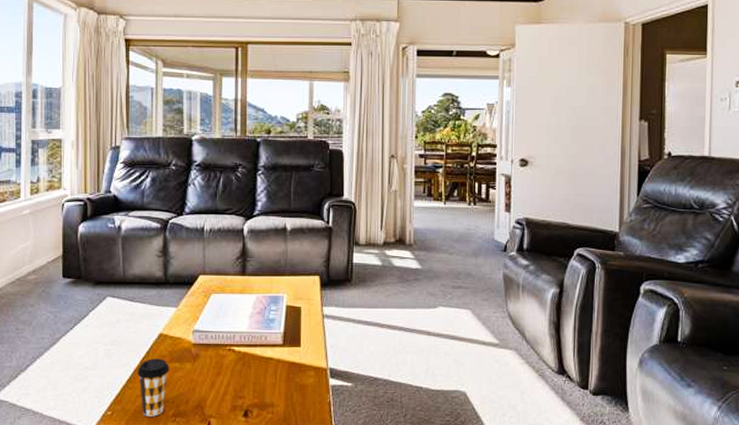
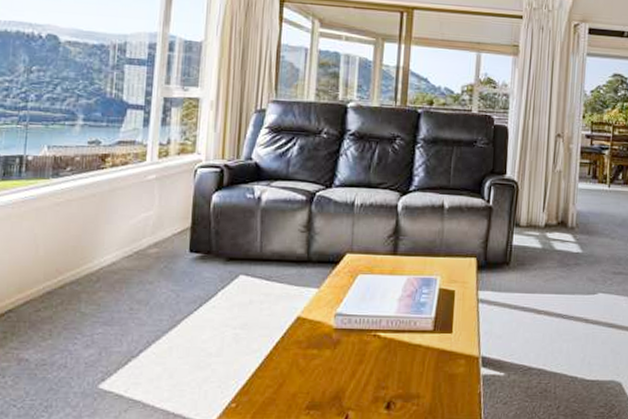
coffee cup: present [137,359,170,417] -> none [269,344,306,409]

